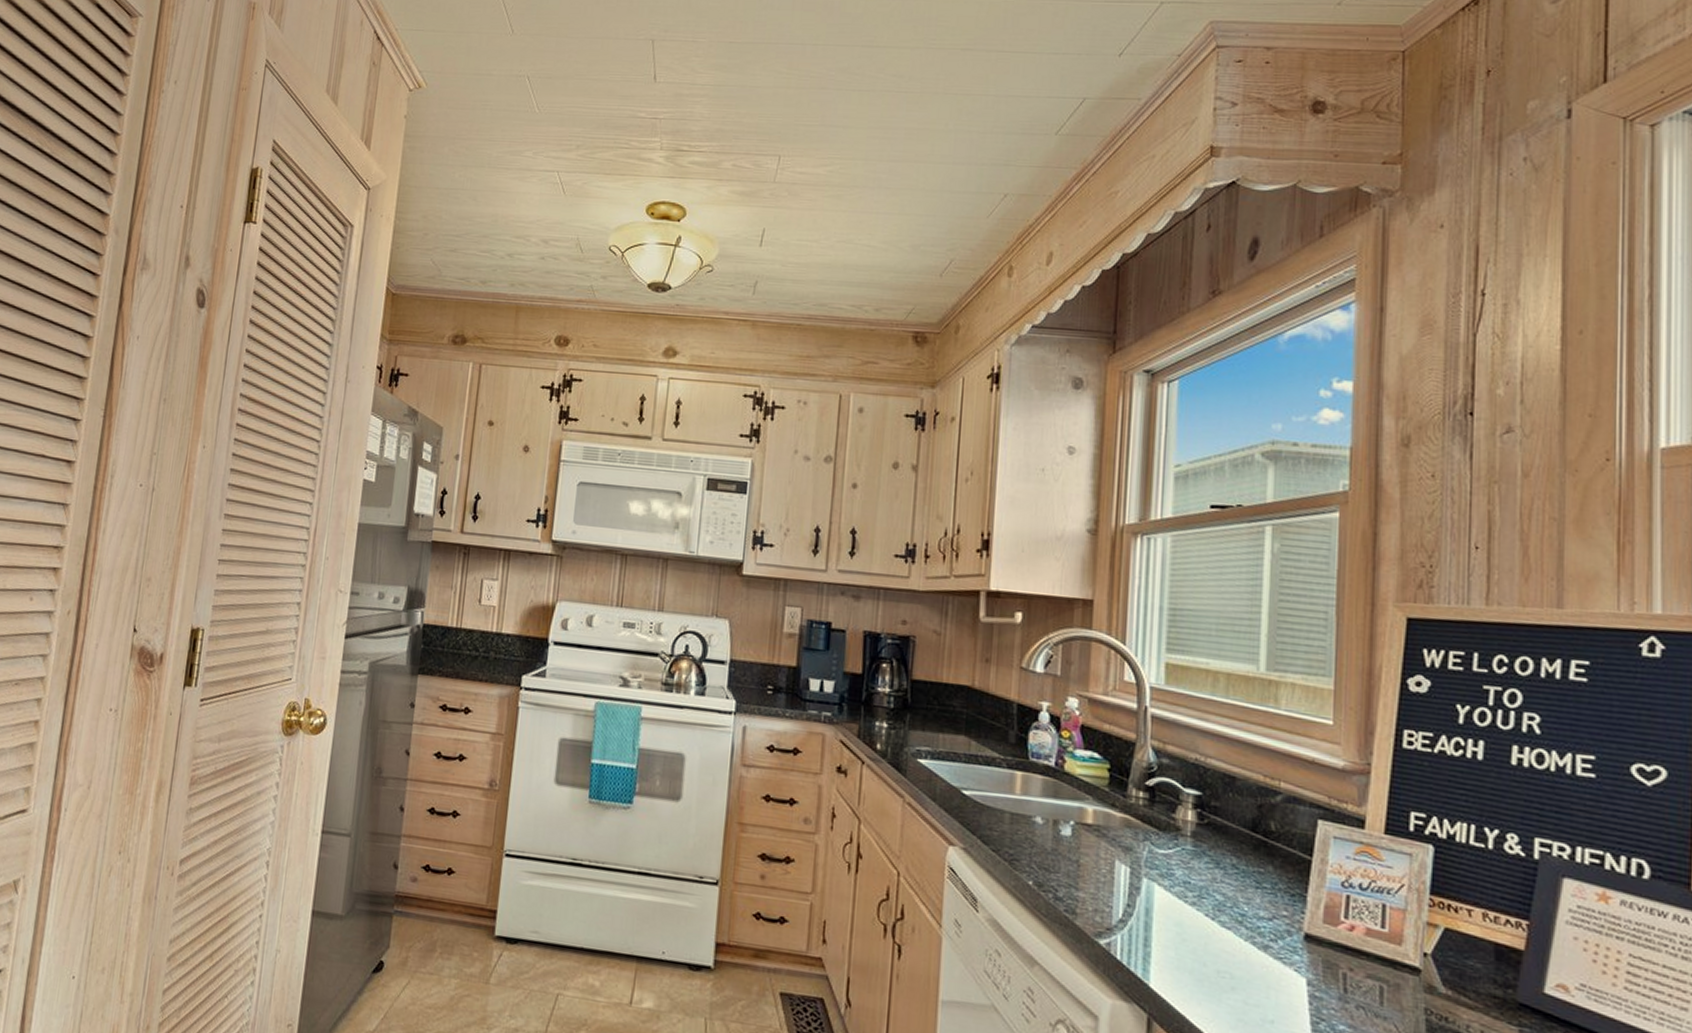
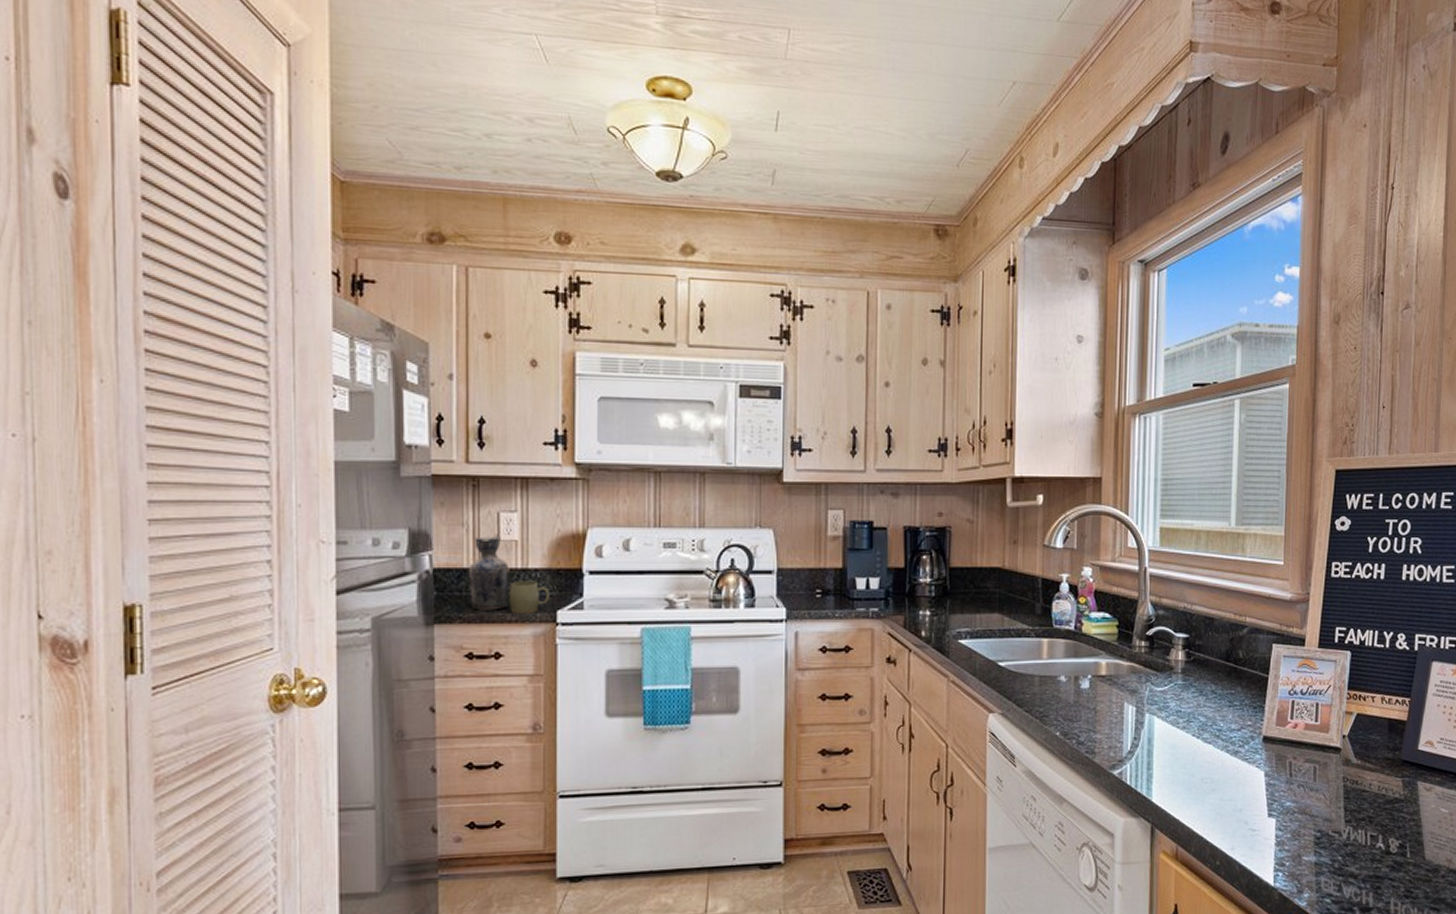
ceramic jug: none [450,599,486,669] -> present [468,536,510,611]
mug: none [481,643,518,676] -> present [508,581,550,615]

